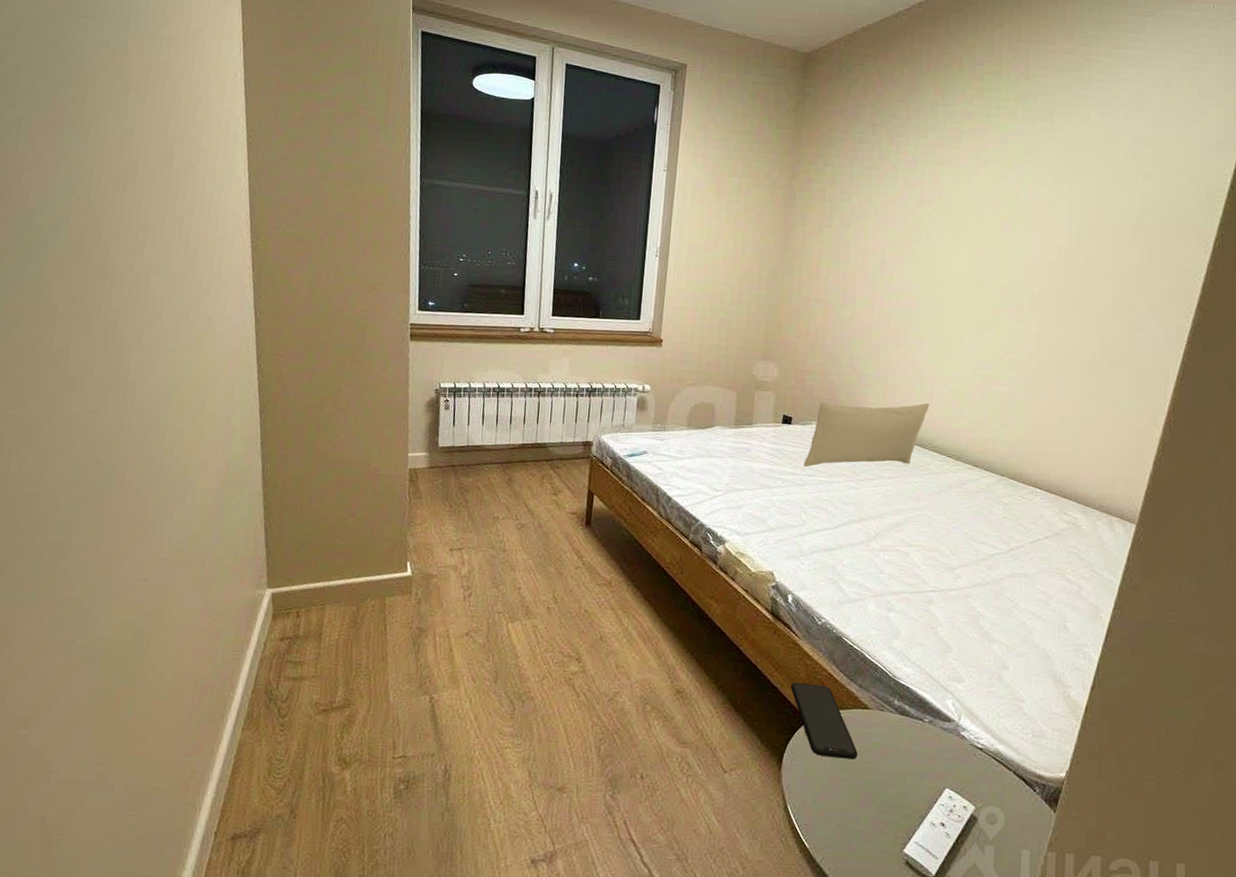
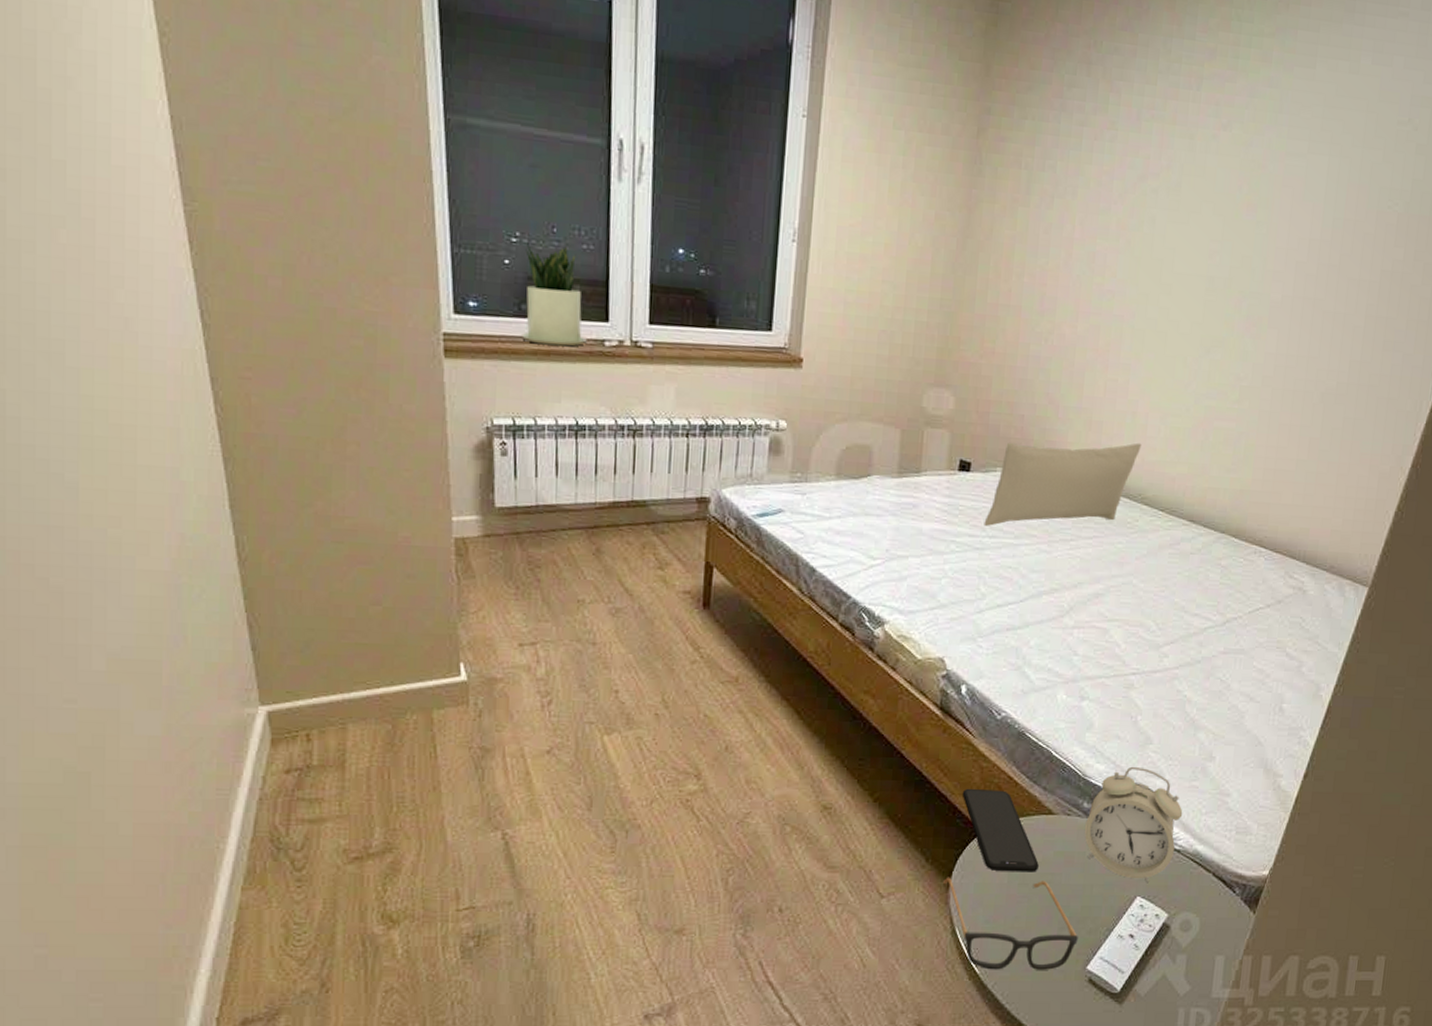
planter: none [463,262,508,333] -> present [522,244,587,347]
eyeglasses: none [775,758,895,850] -> present [942,877,1078,970]
alarm clock: none [896,671,983,777] -> present [1084,766,1183,883]

